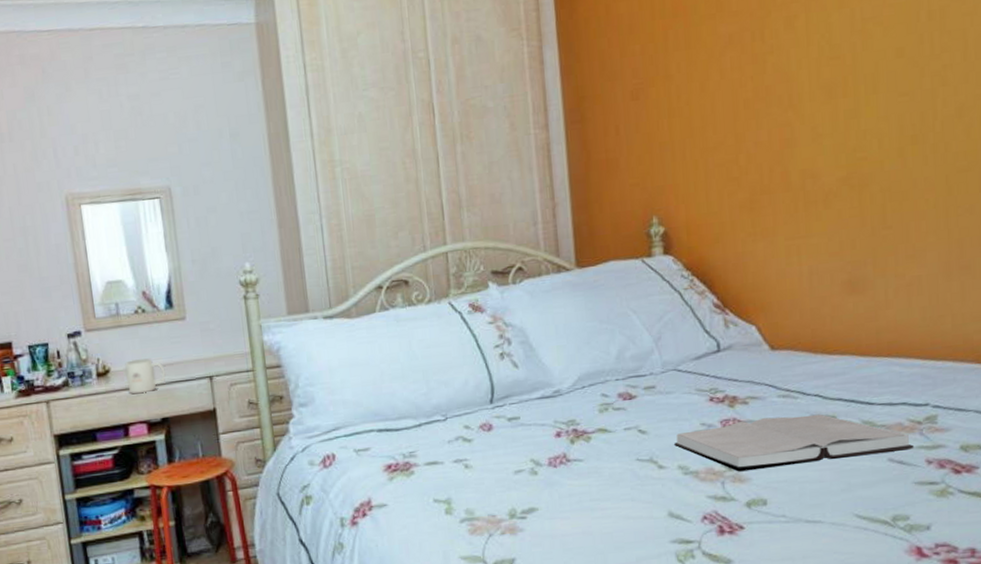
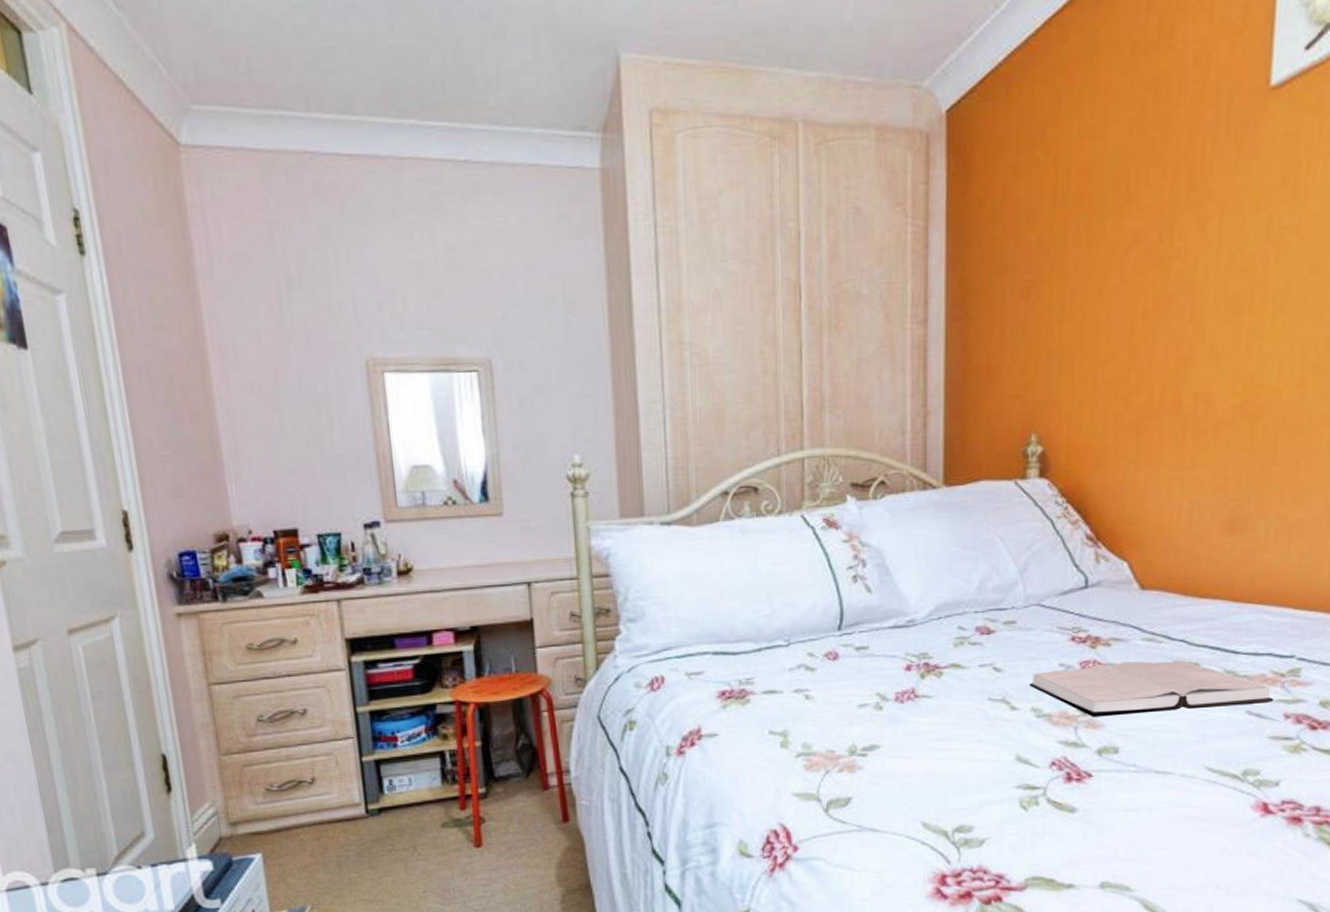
mug: present [124,358,167,395] -> none [429,557,479,598]

